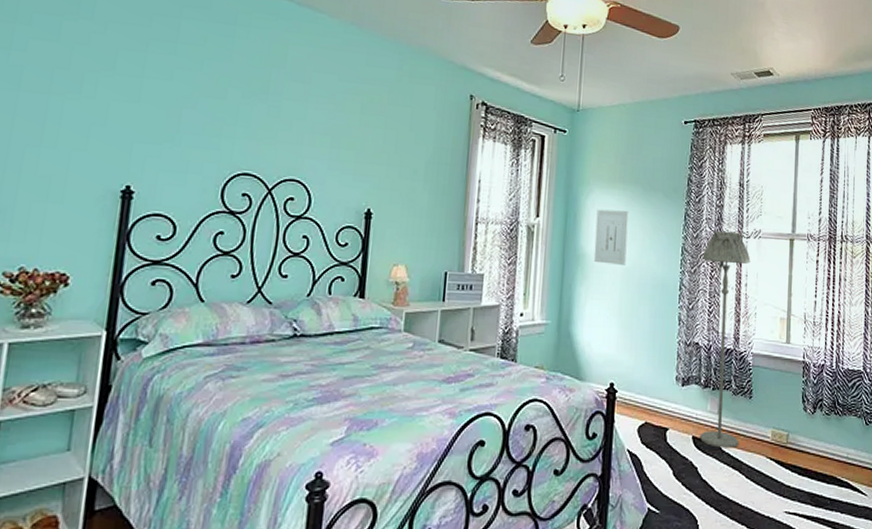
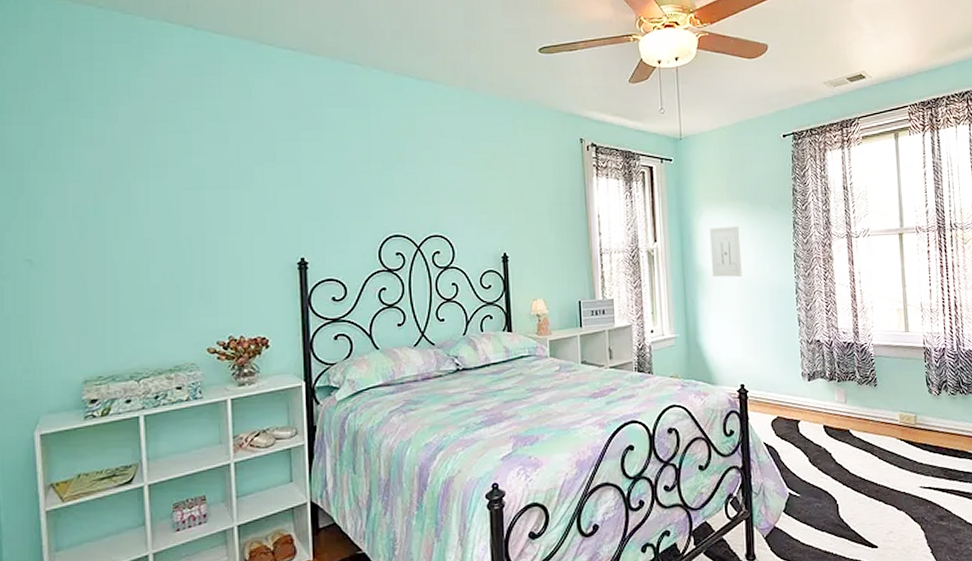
floor lamp: present [700,230,751,448] -> none [814,233,868,434]

